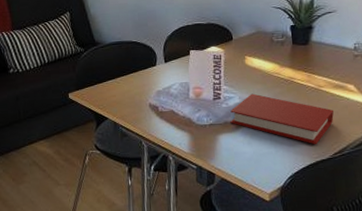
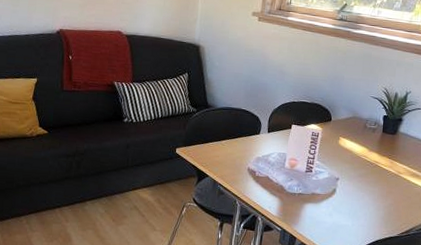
book: present [230,93,334,145] -> none [317,171,407,224]

